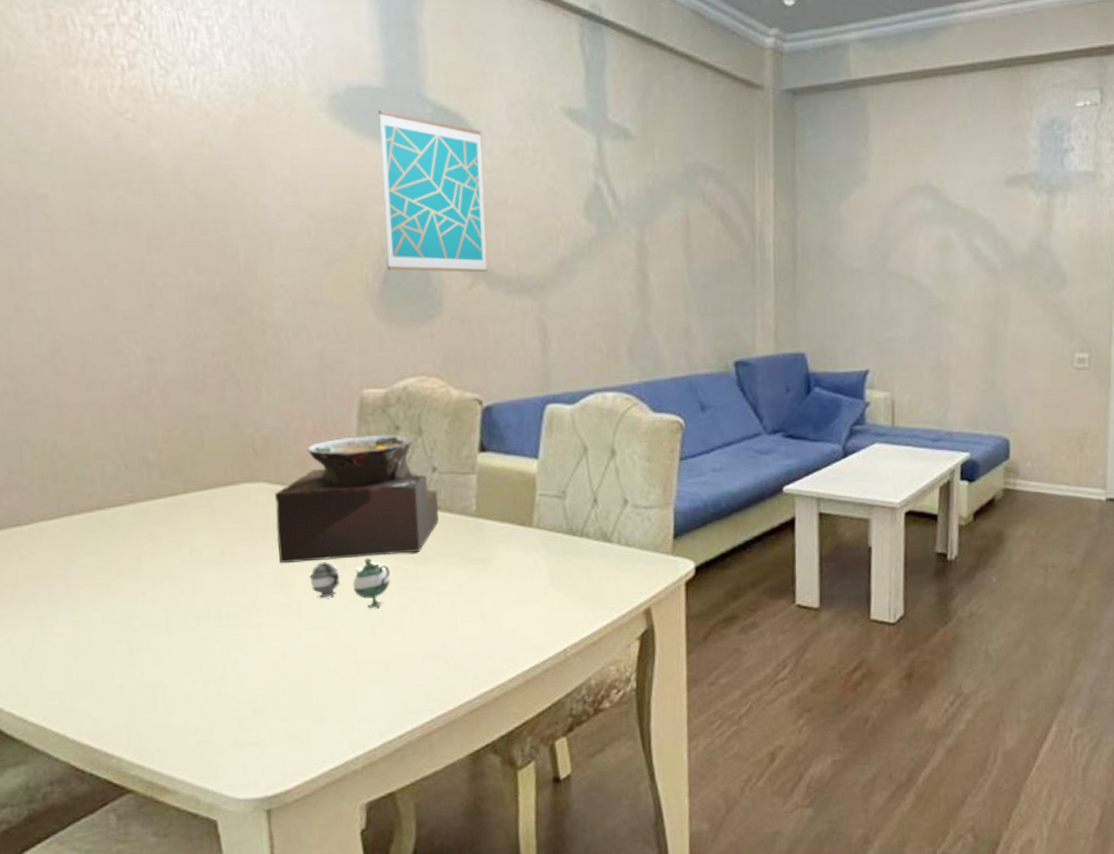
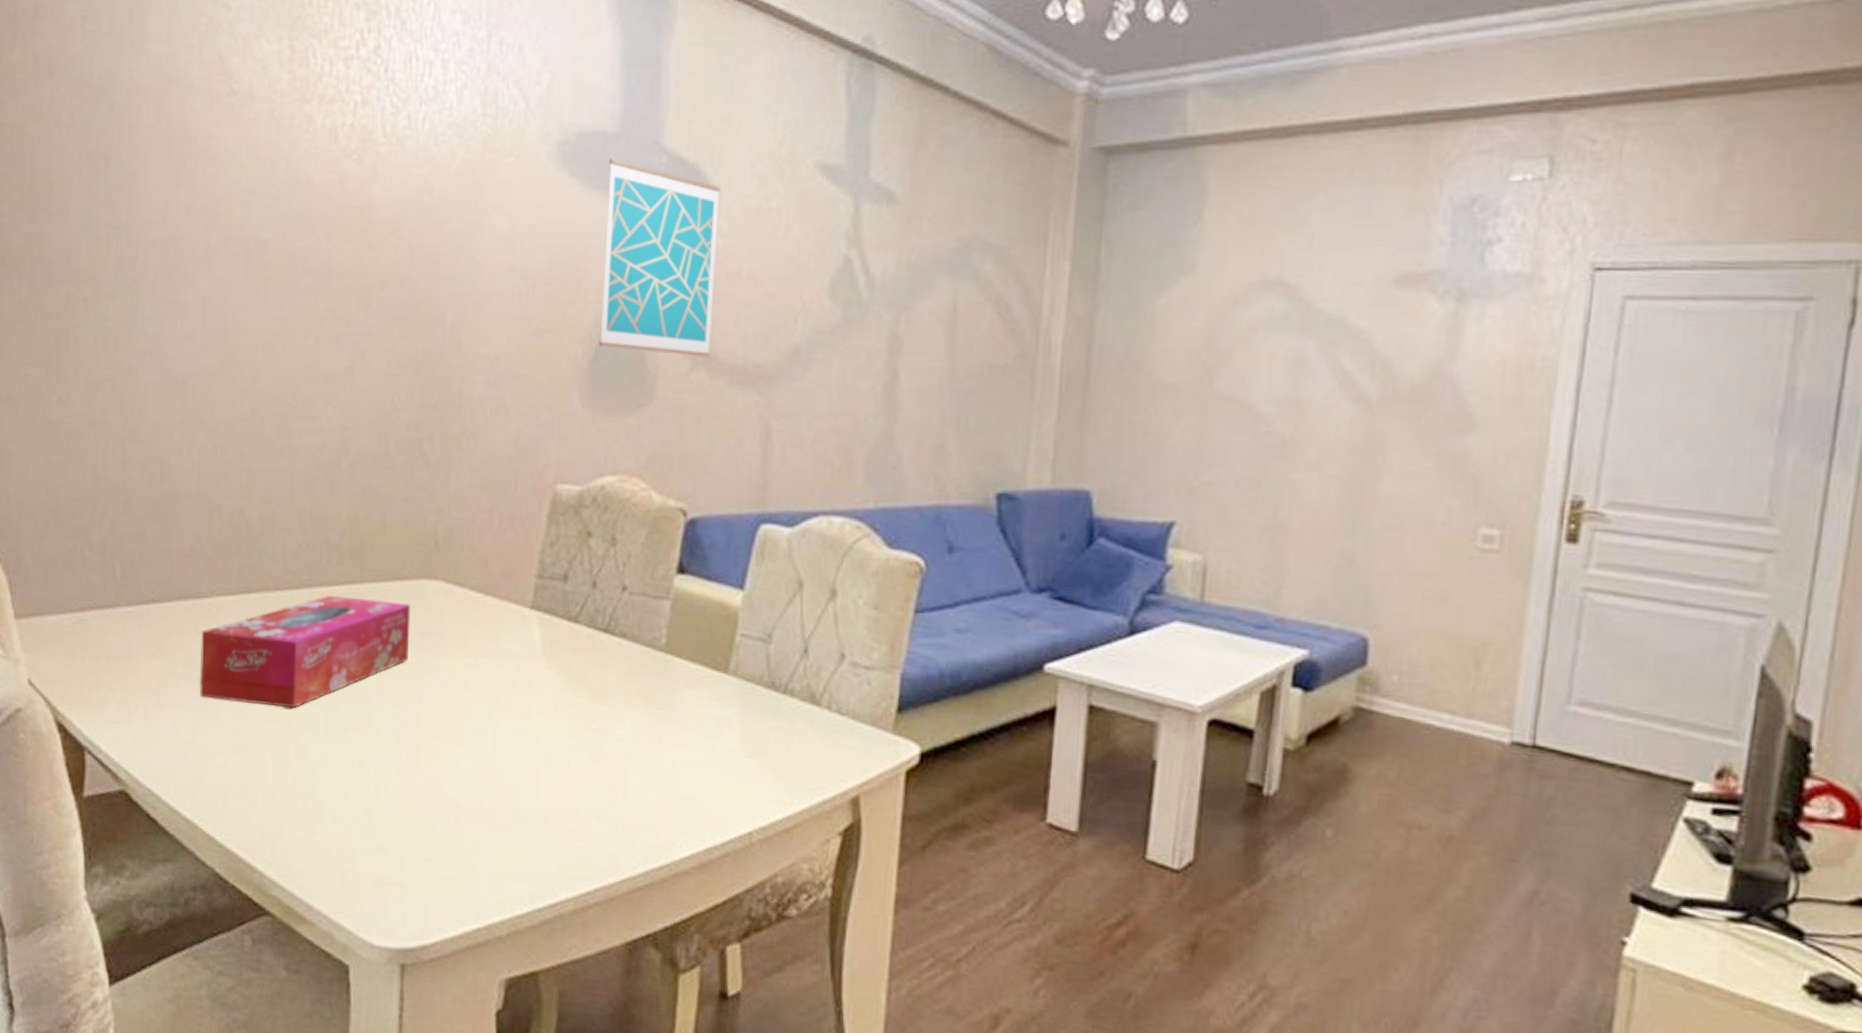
tissue box: none [25,505,240,615] -> present [199,595,411,709]
soup: present [274,434,439,563] -> none [447,538,625,687]
teapot: present [309,558,391,608] -> none [476,682,563,745]

